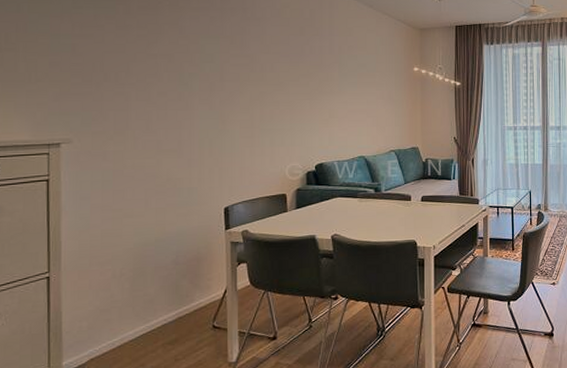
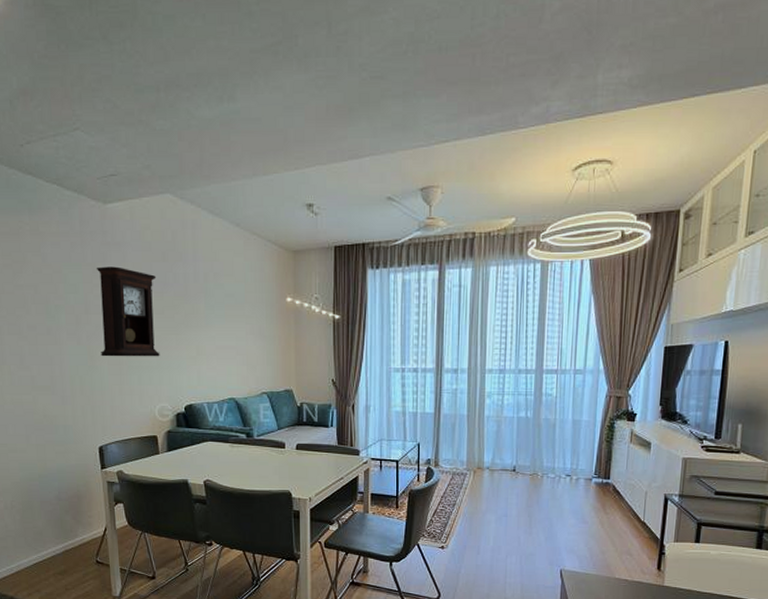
pendulum clock: none [233,39,293,121] -> present [96,266,160,357]

